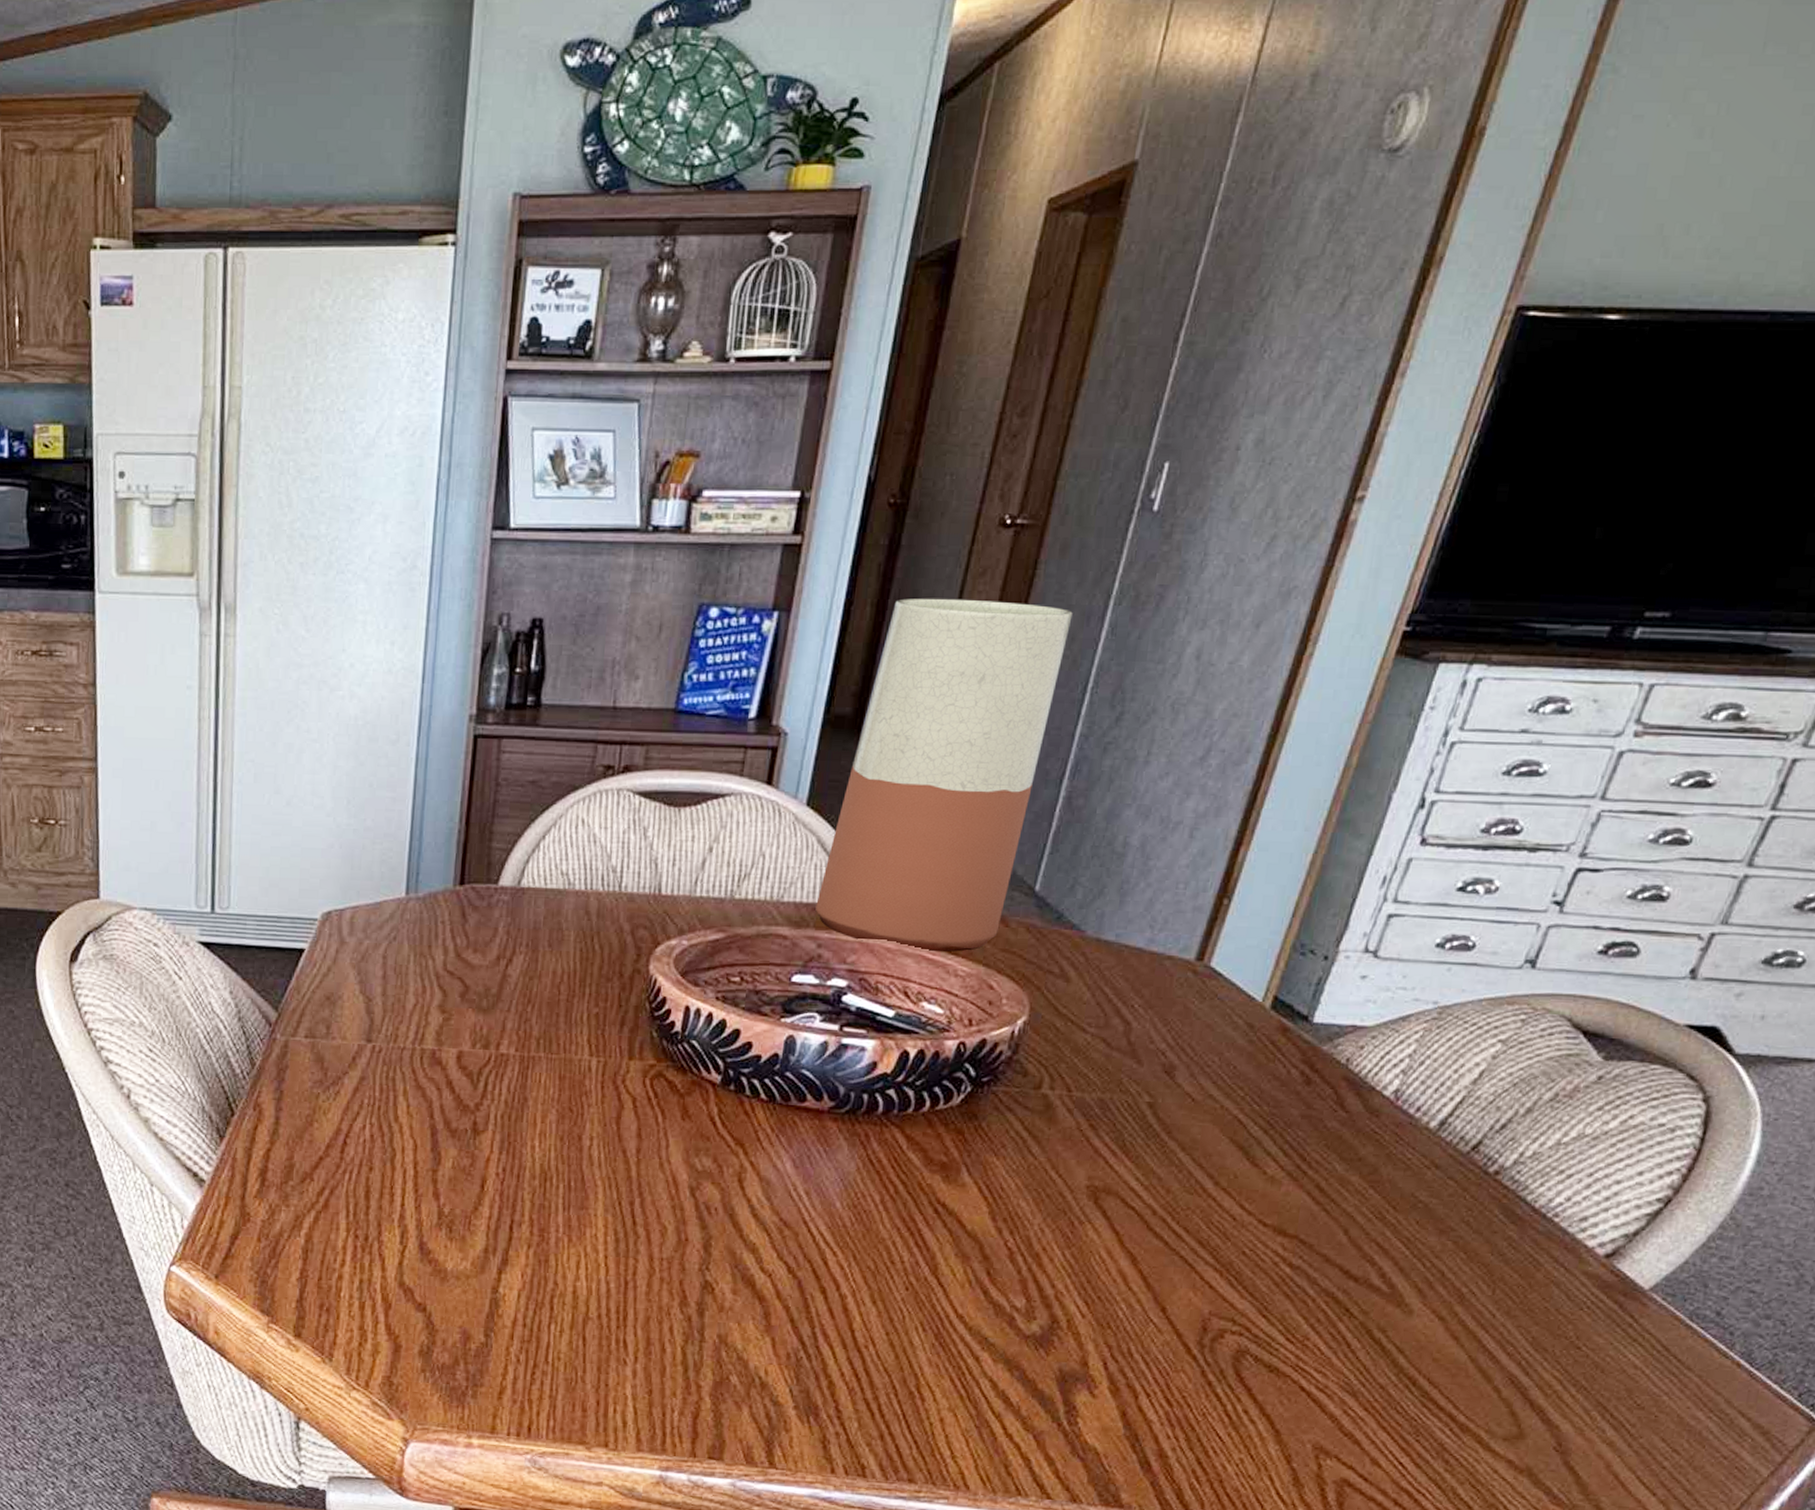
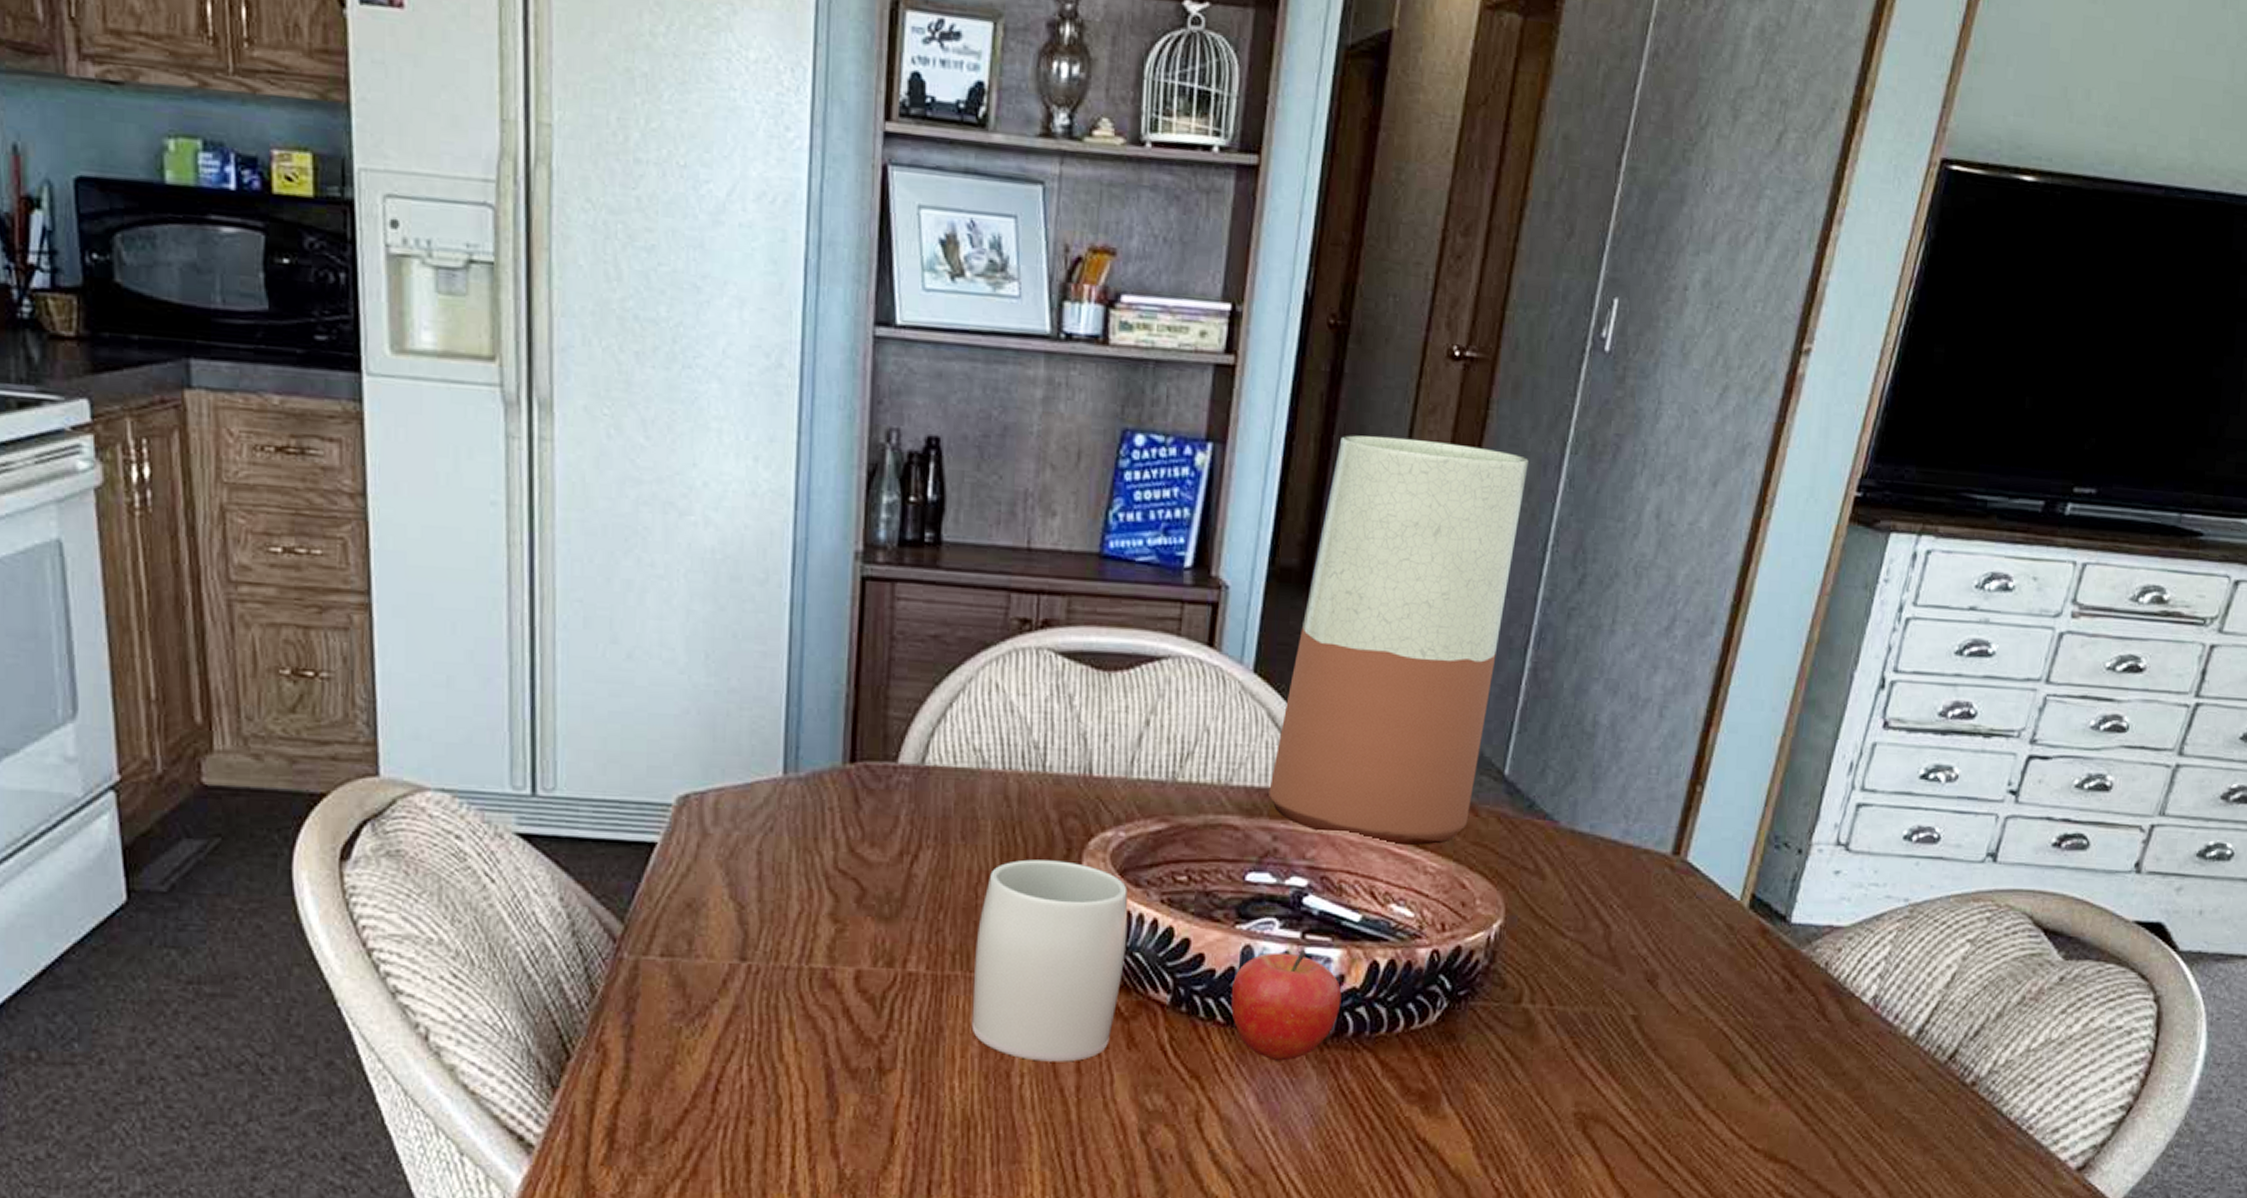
mug: none [551,963,688,1129] -> present [971,859,1128,1062]
fruit: none [773,1039,874,1133] -> present [1230,949,1342,1061]

